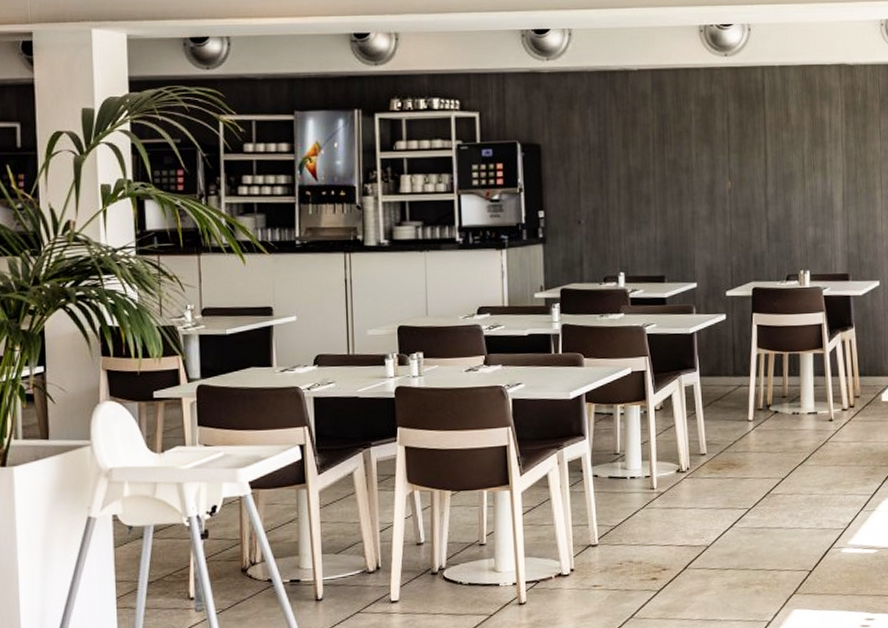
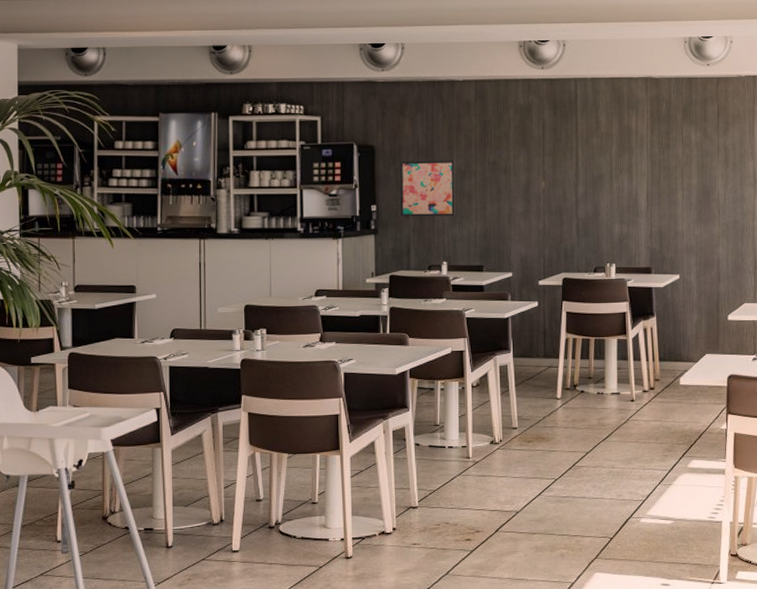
wall art: none [569,158,634,224] -> present [399,160,456,217]

